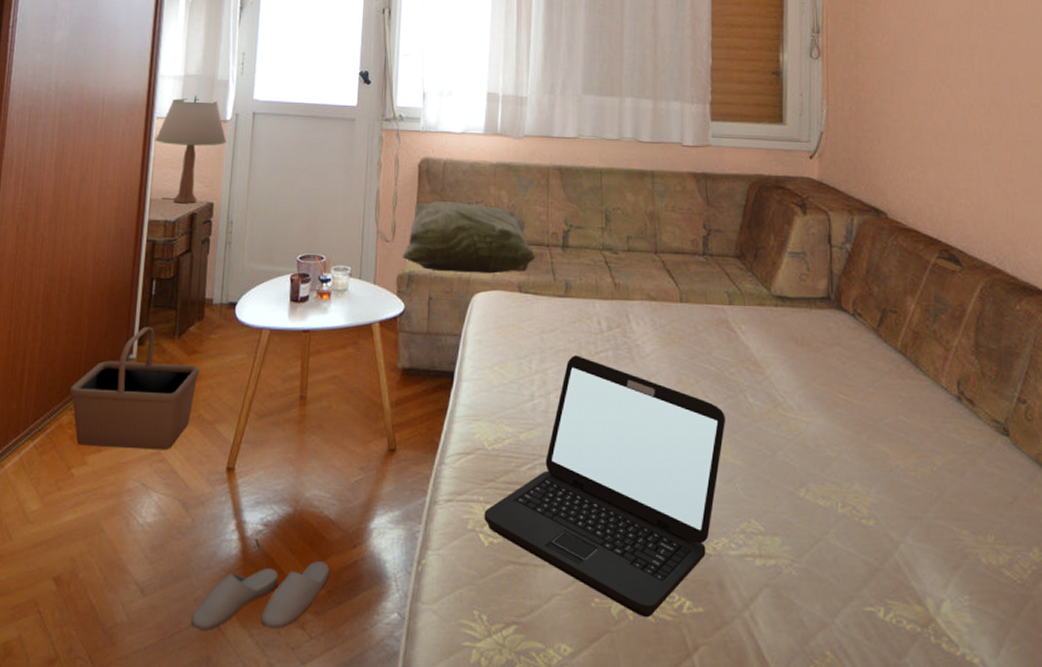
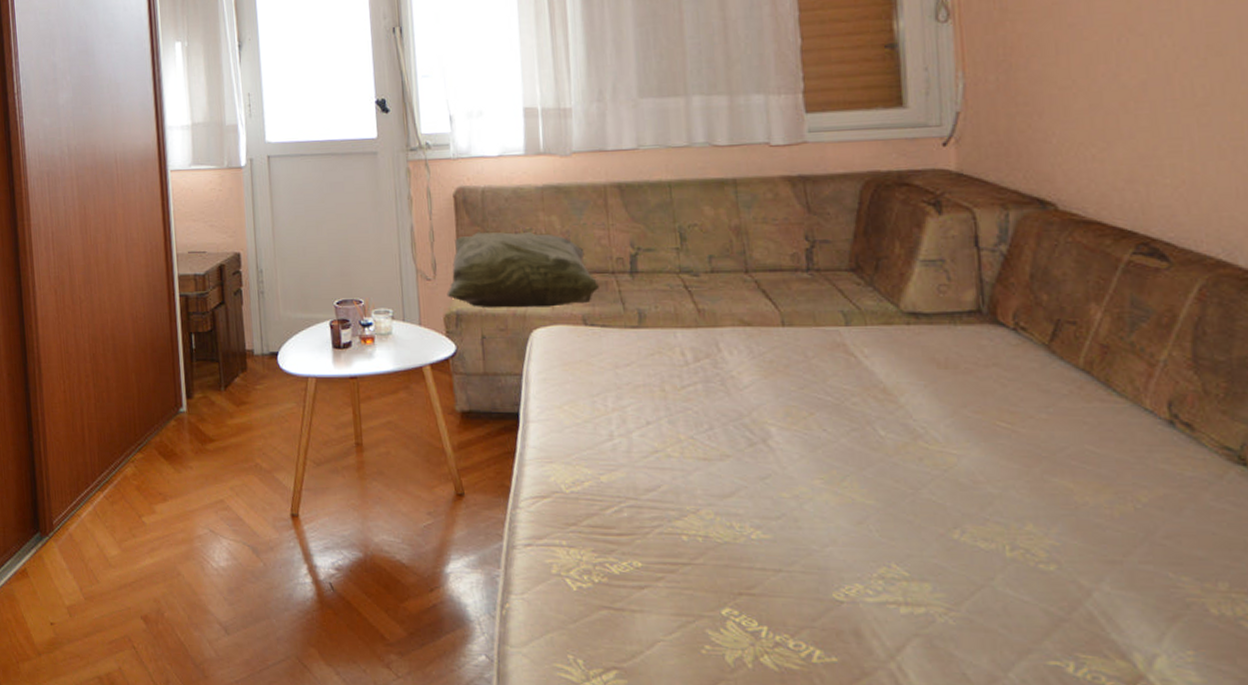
basket: present [70,327,199,450] -> none [129,380,250,499]
table lamp: present [155,95,227,204] -> none [172,144,245,257]
slippers: present [190,561,330,630] -> none [275,604,409,667]
laptop: present [484,355,725,618] -> none [568,391,851,667]

